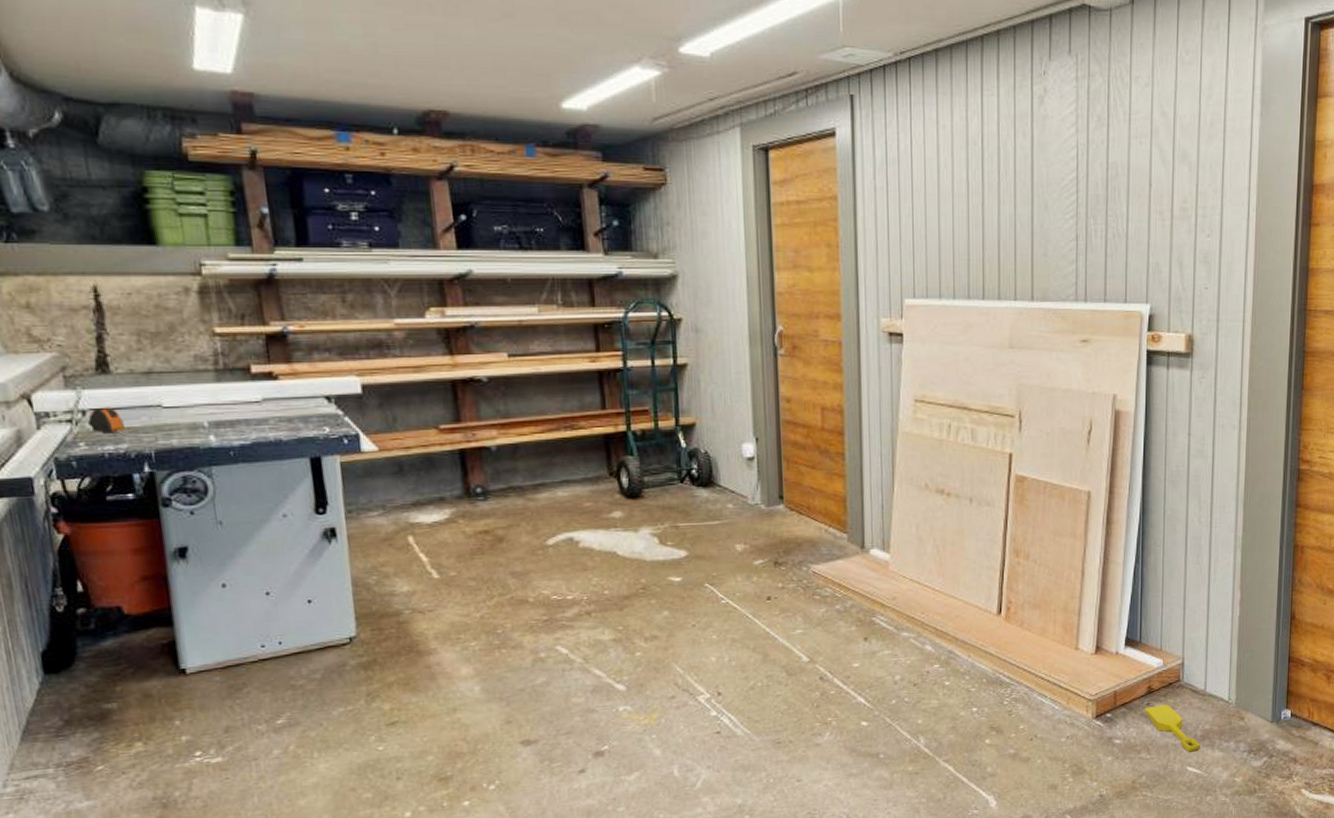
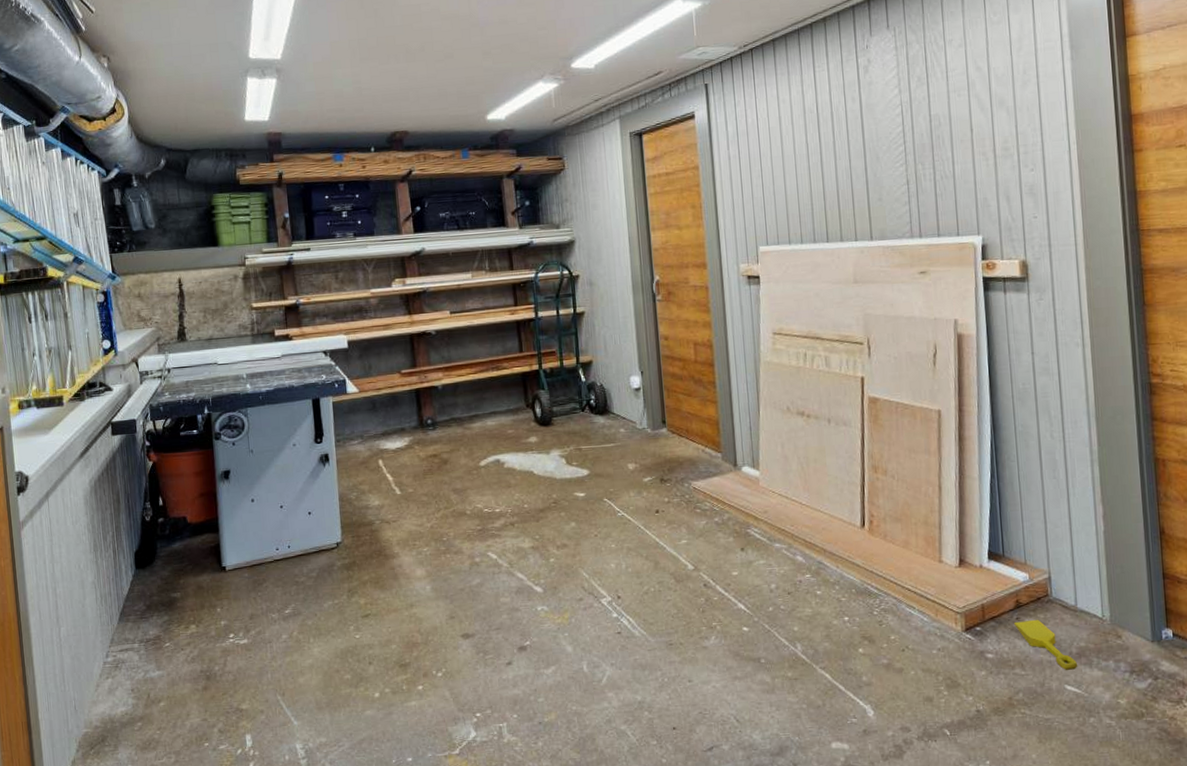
tape measure: present [86,407,140,434] -> none [170,365,203,385]

